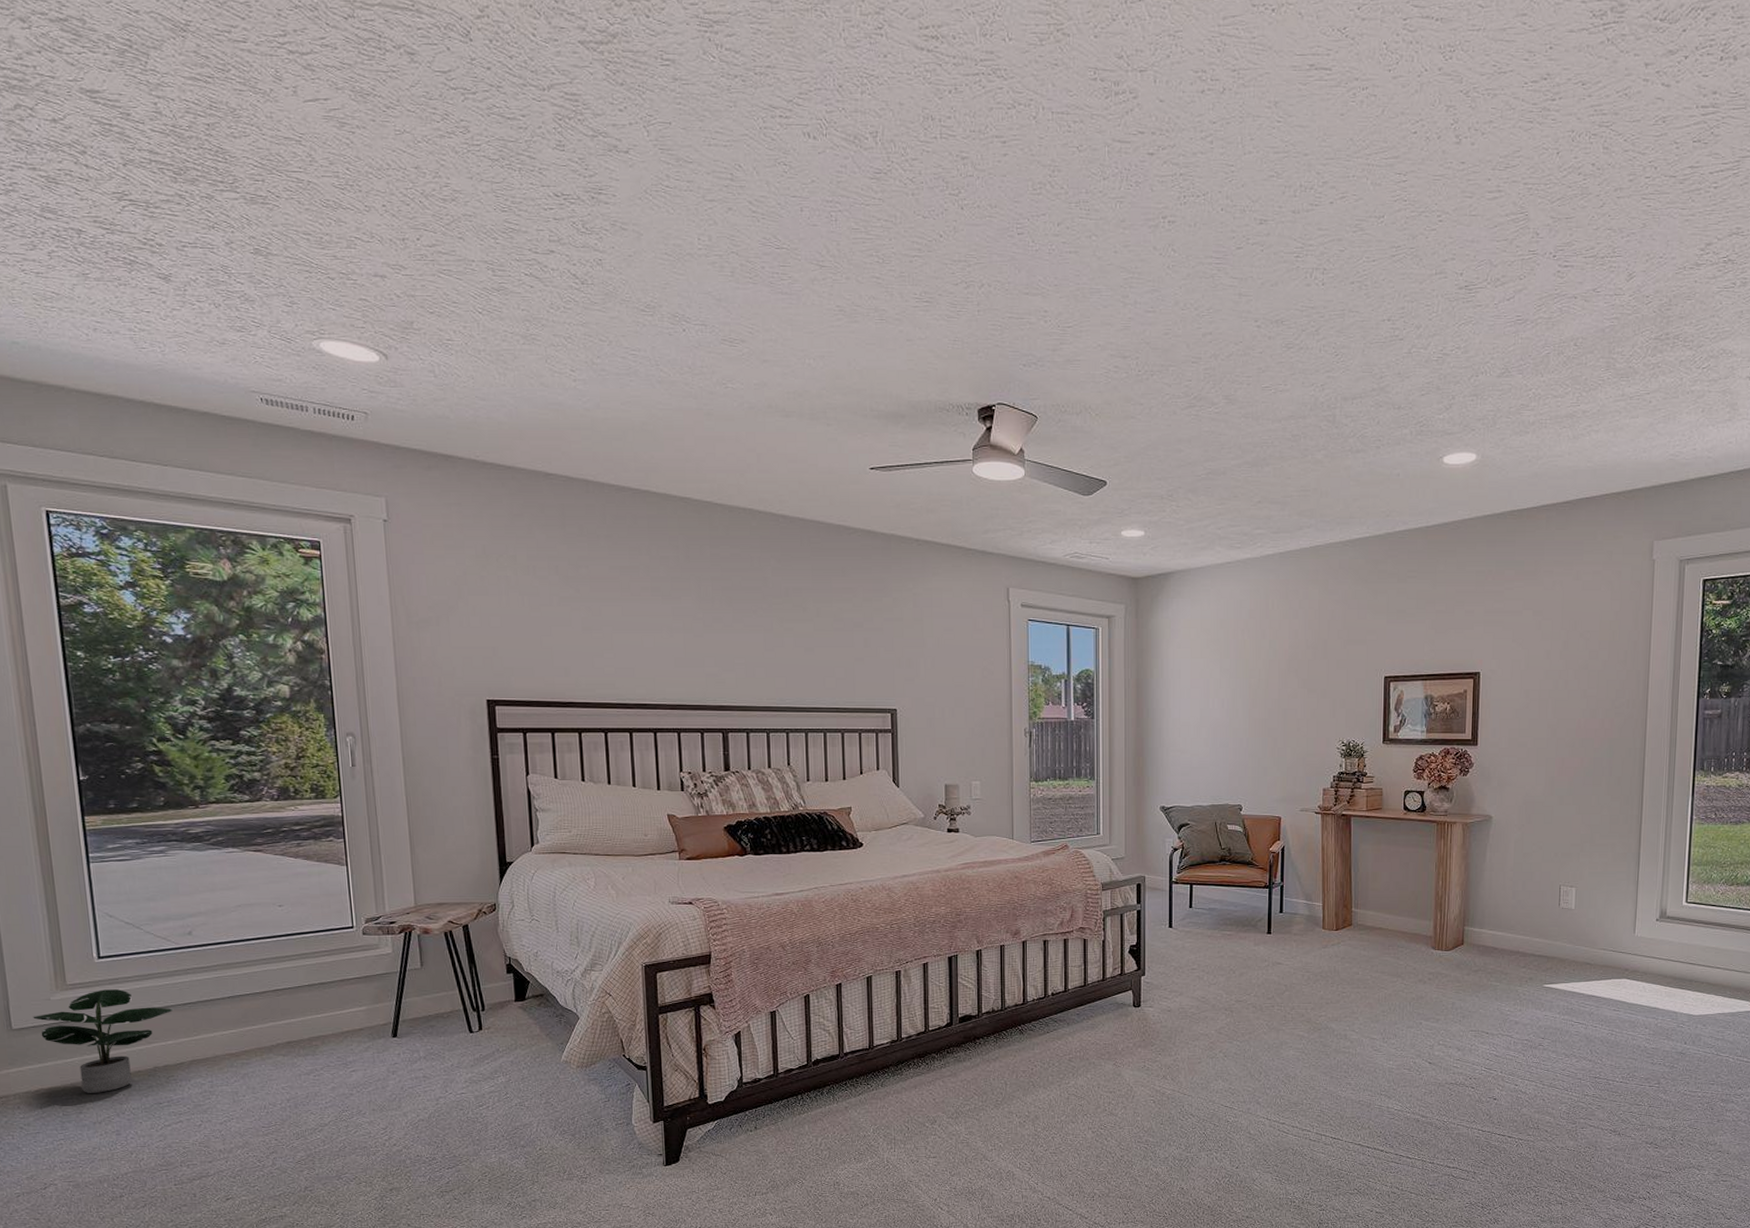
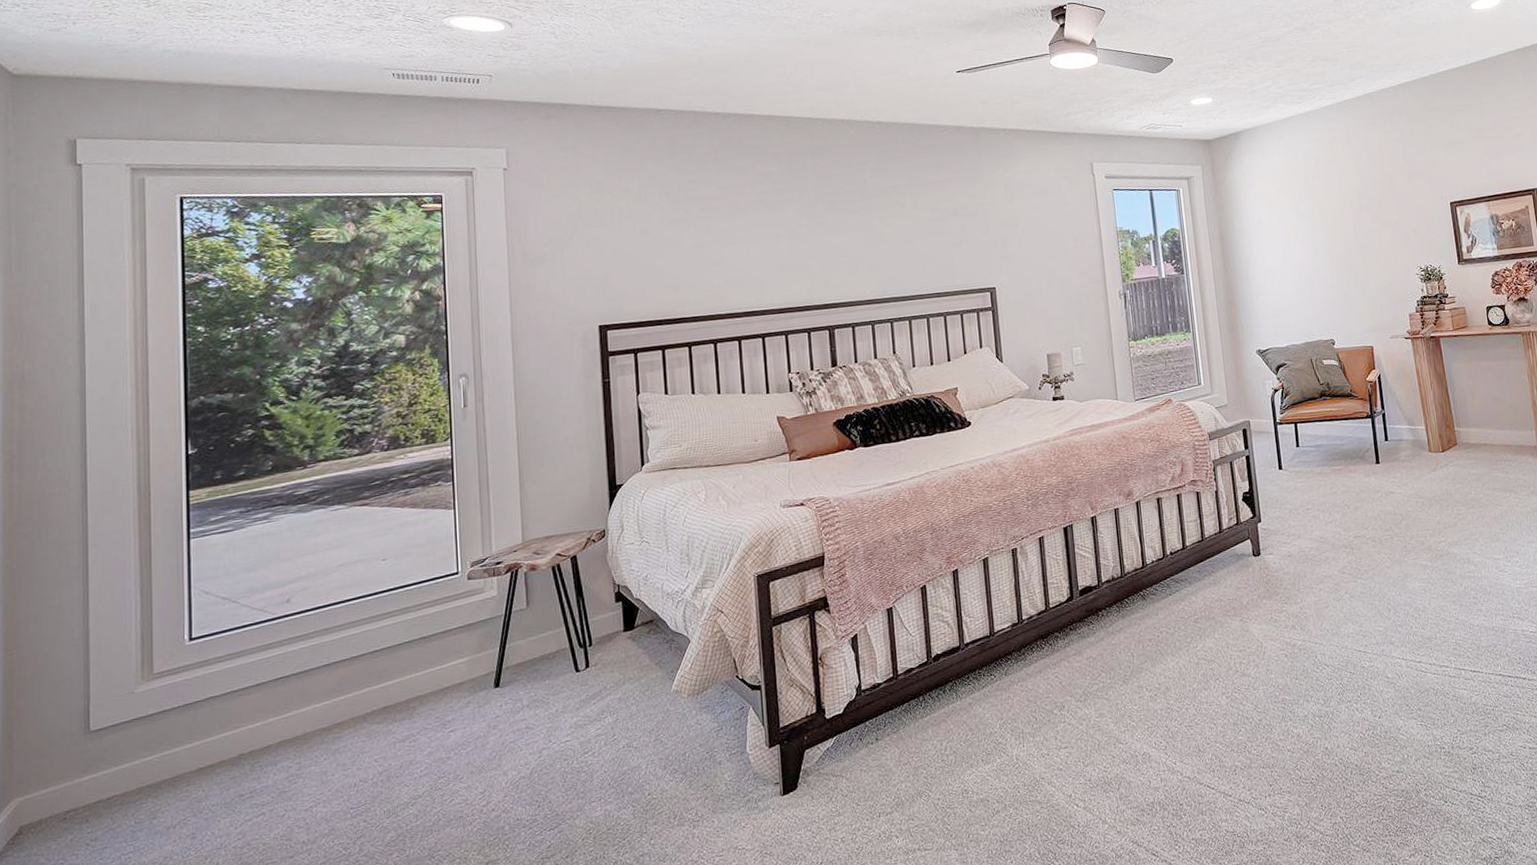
potted plant: present [33,989,174,1093] -> none [113,671,265,794]

